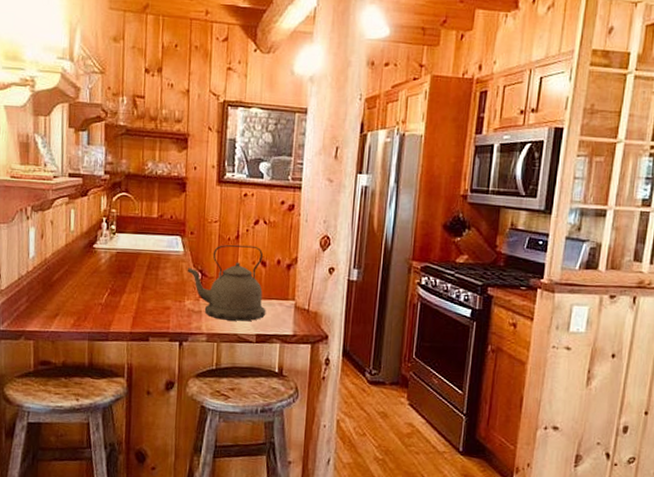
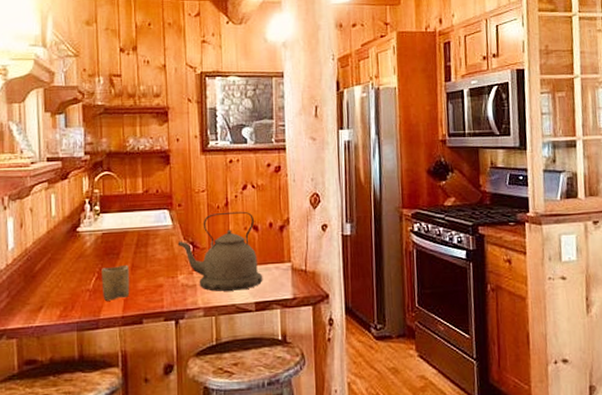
cup: none [113,284,140,316] -> present [101,264,130,301]

